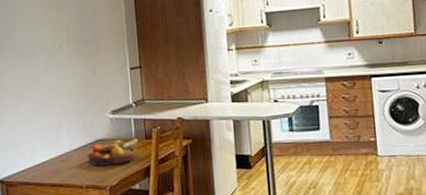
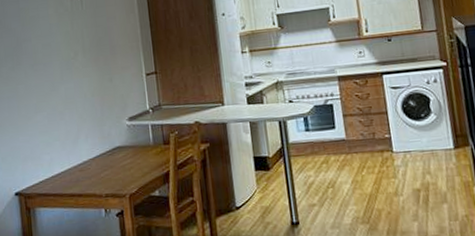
fruit bowl: present [86,138,138,166] -> none [105,144,156,175]

